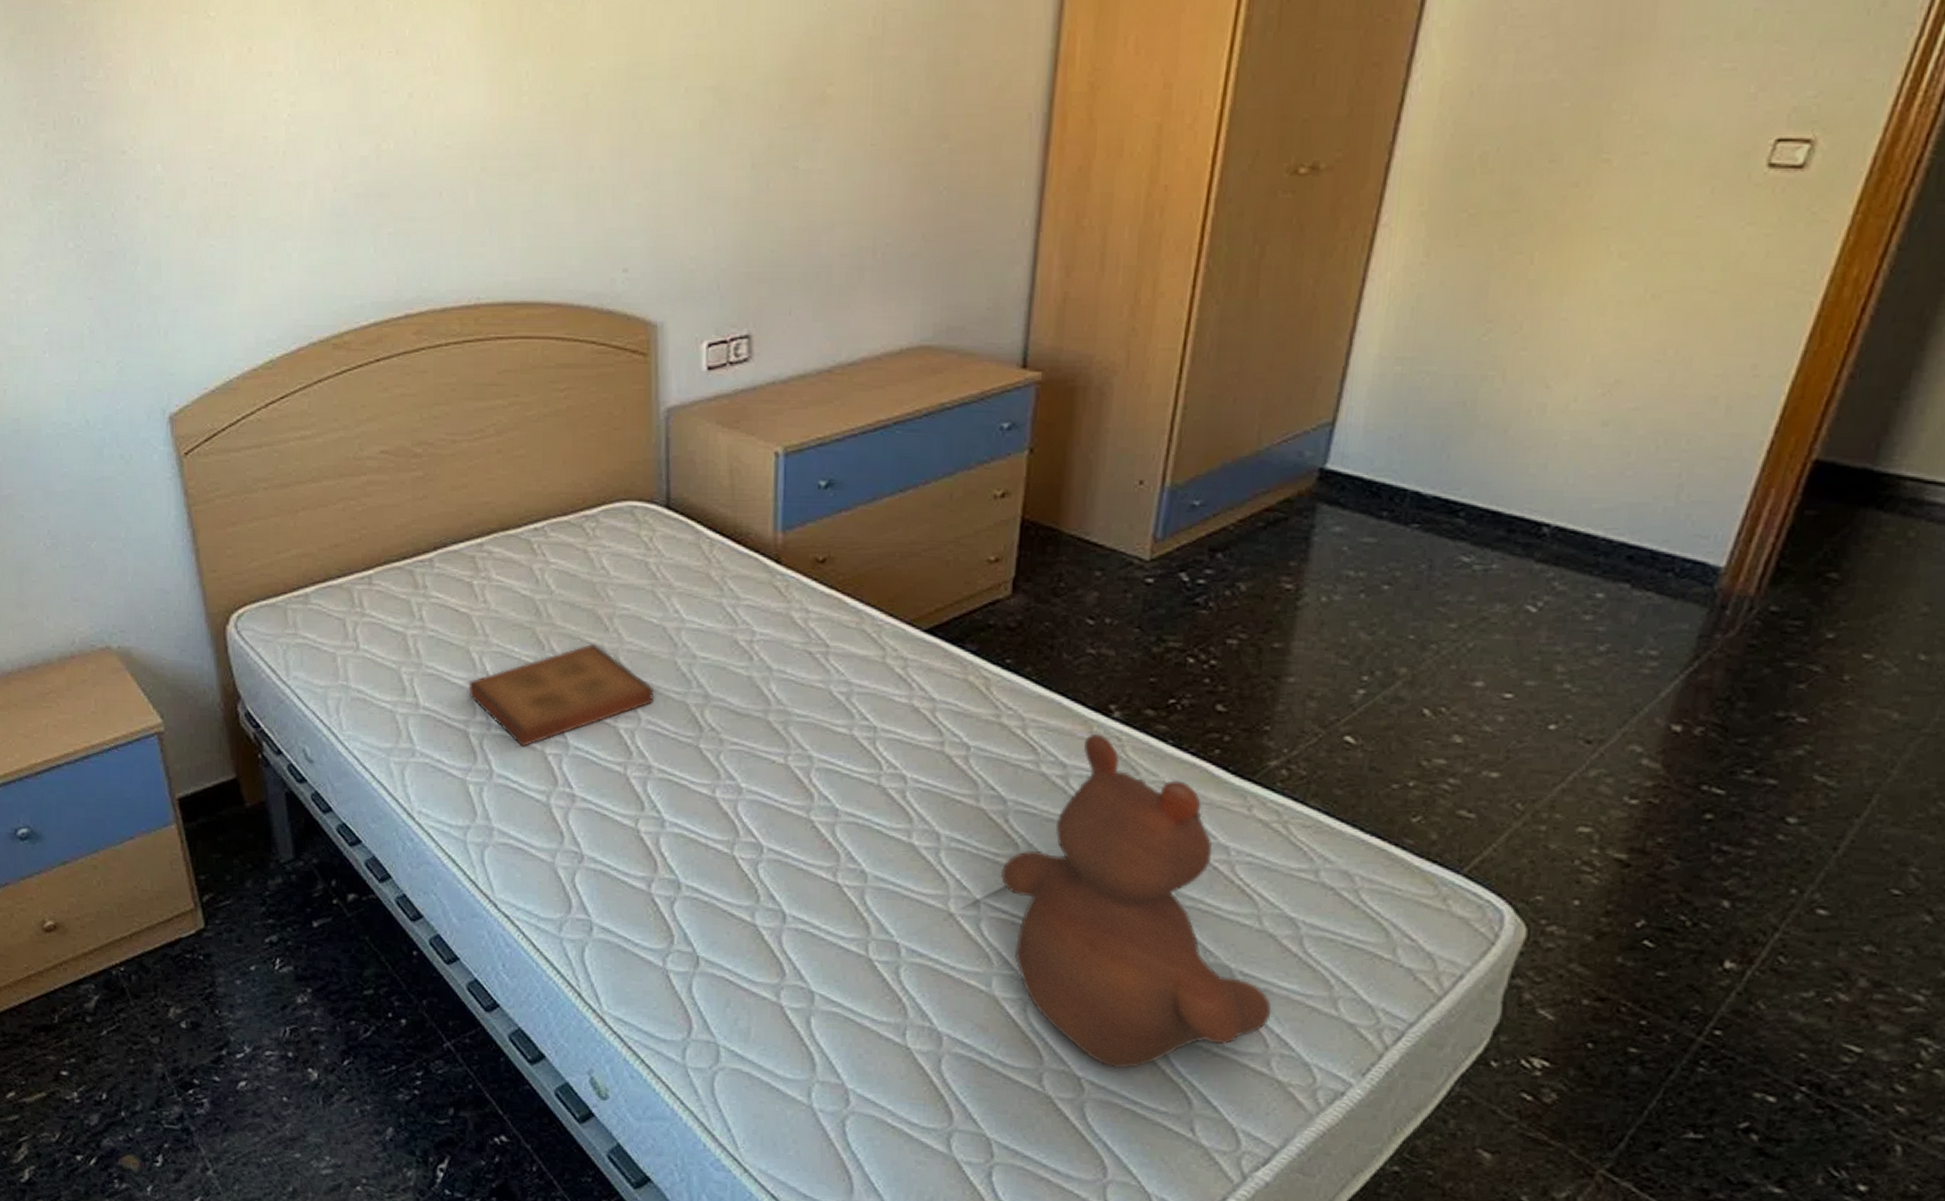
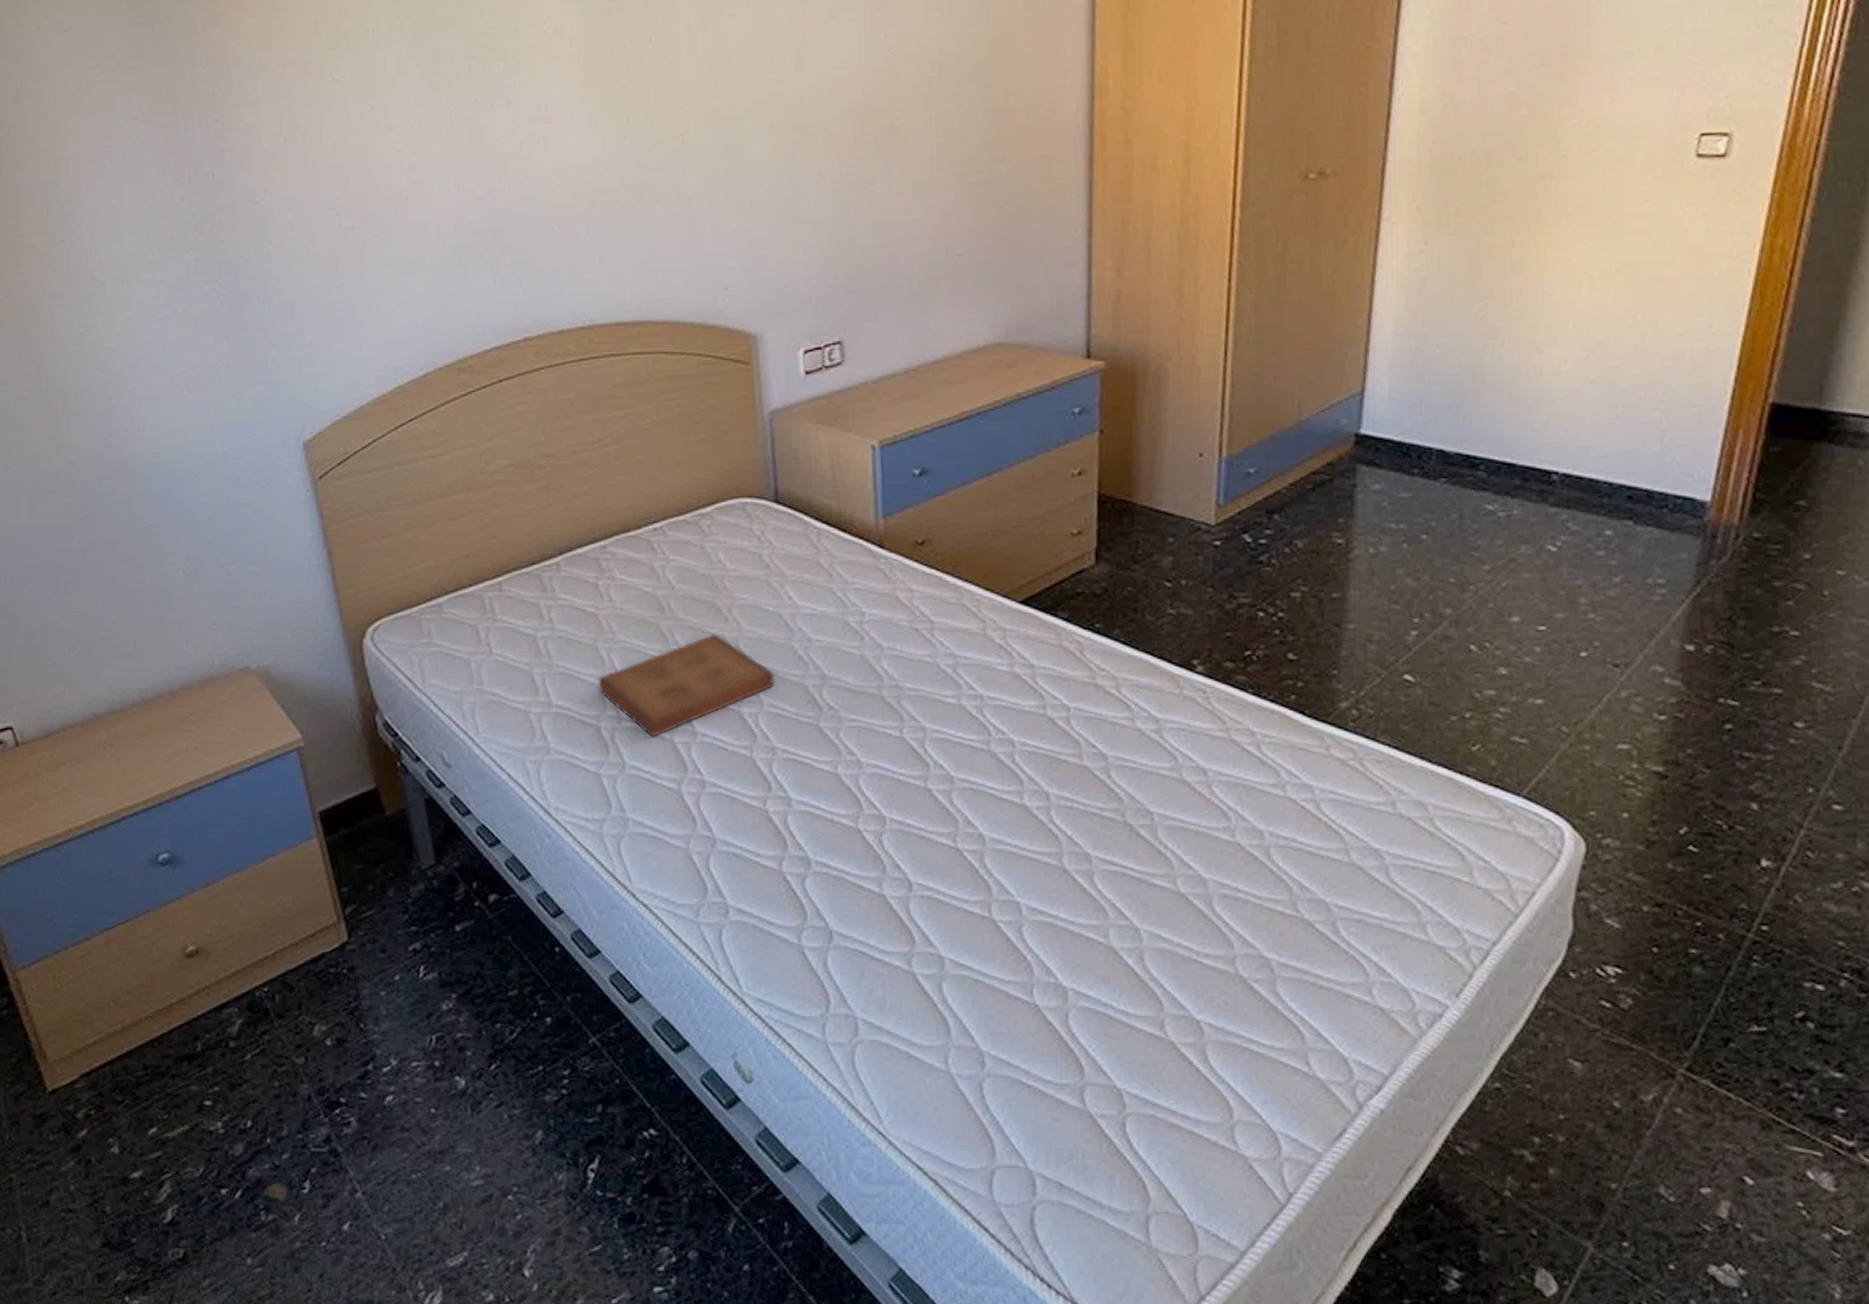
stuffed bear: present [1000,733,1272,1070] -> none [1107,688,1368,1010]

